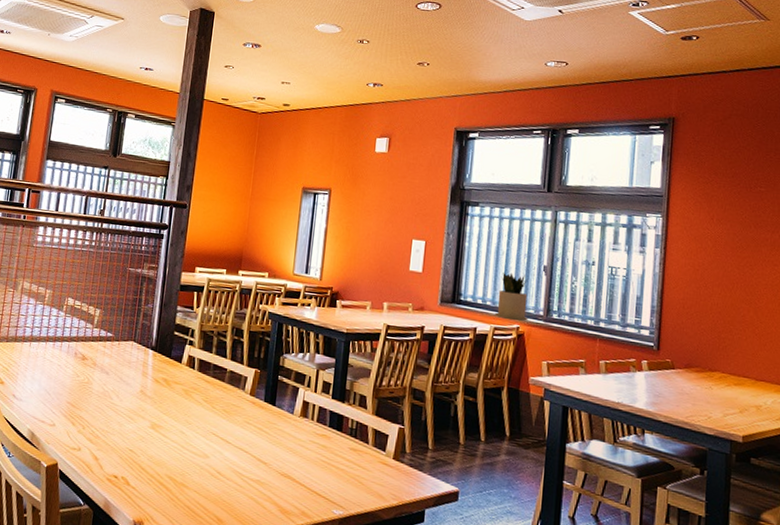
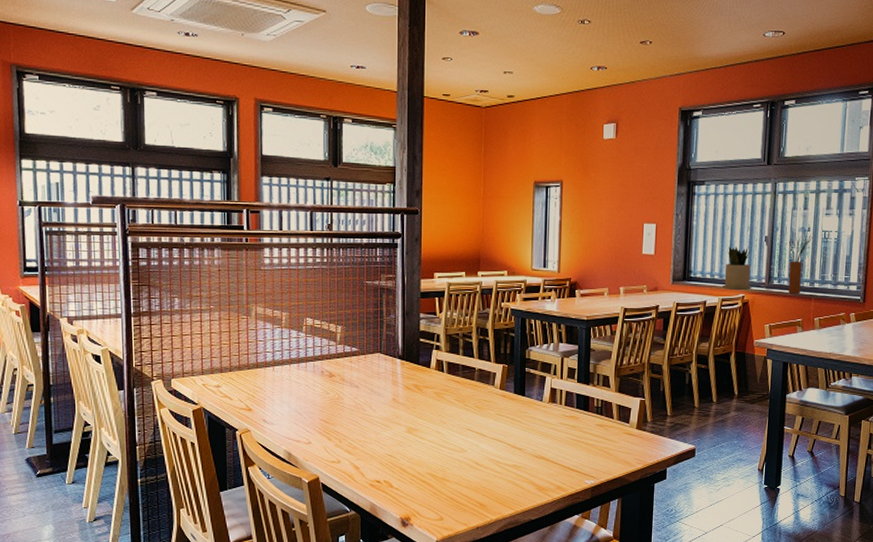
vase: none [569,265,599,332] -> present [788,232,814,294]

